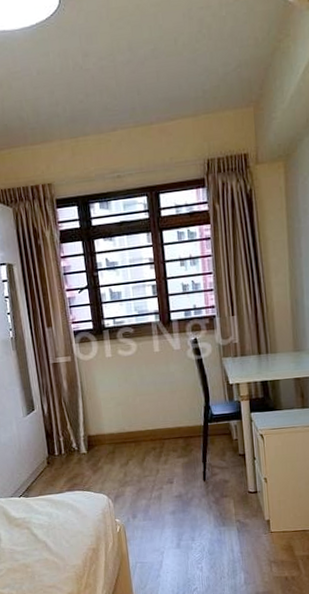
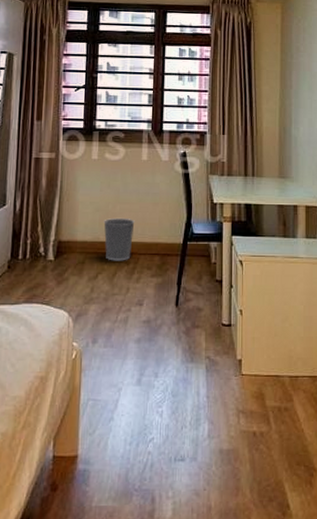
wastebasket: none [126,408,157,448] -> present [103,218,135,261]

